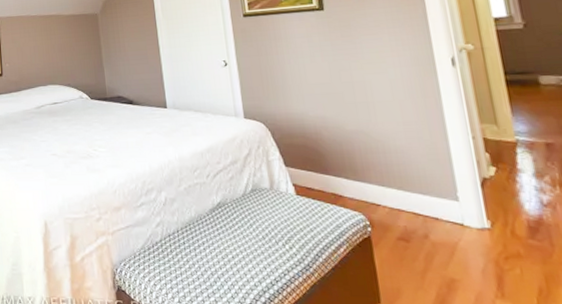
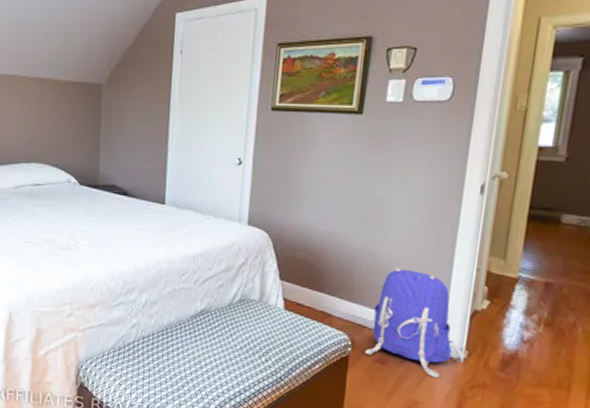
backpack: none [383,143,490,252] -> present [365,267,465,378]

